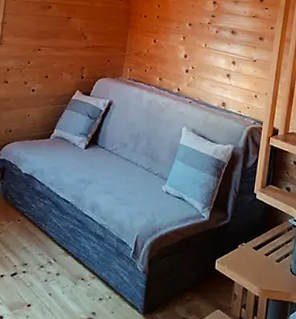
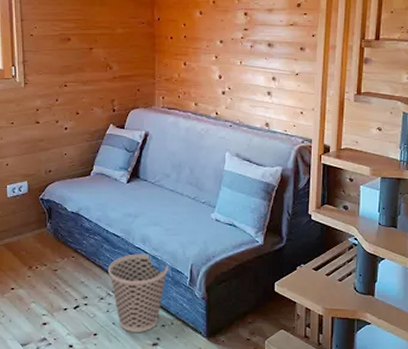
wastebasket: none [53,221,115,305] -> present [109,253,169,332]

